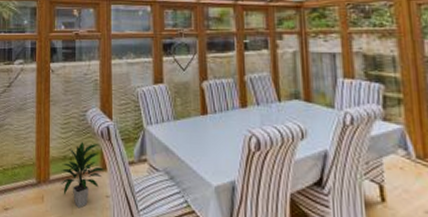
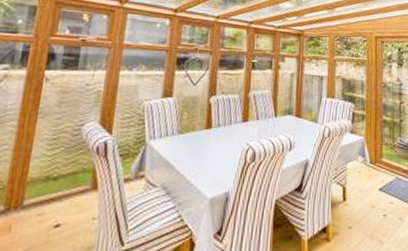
indoor plant: present [59,142,105,209] -> none [35,159,96,236]

